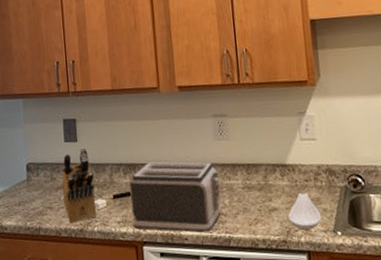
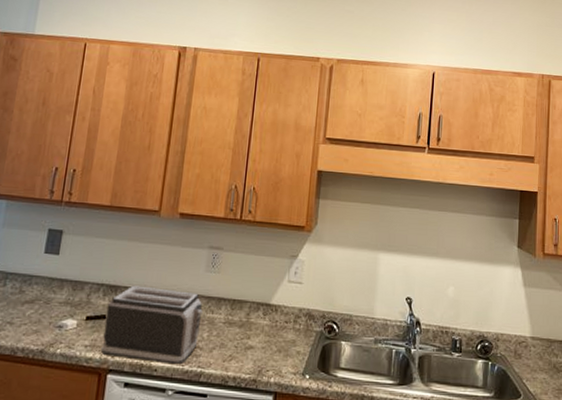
knife block: present [62,147,97,223] -> none [27,262,70,343]
spoon rest: present [288,192,322,230] -> none [262,333,294,371]

